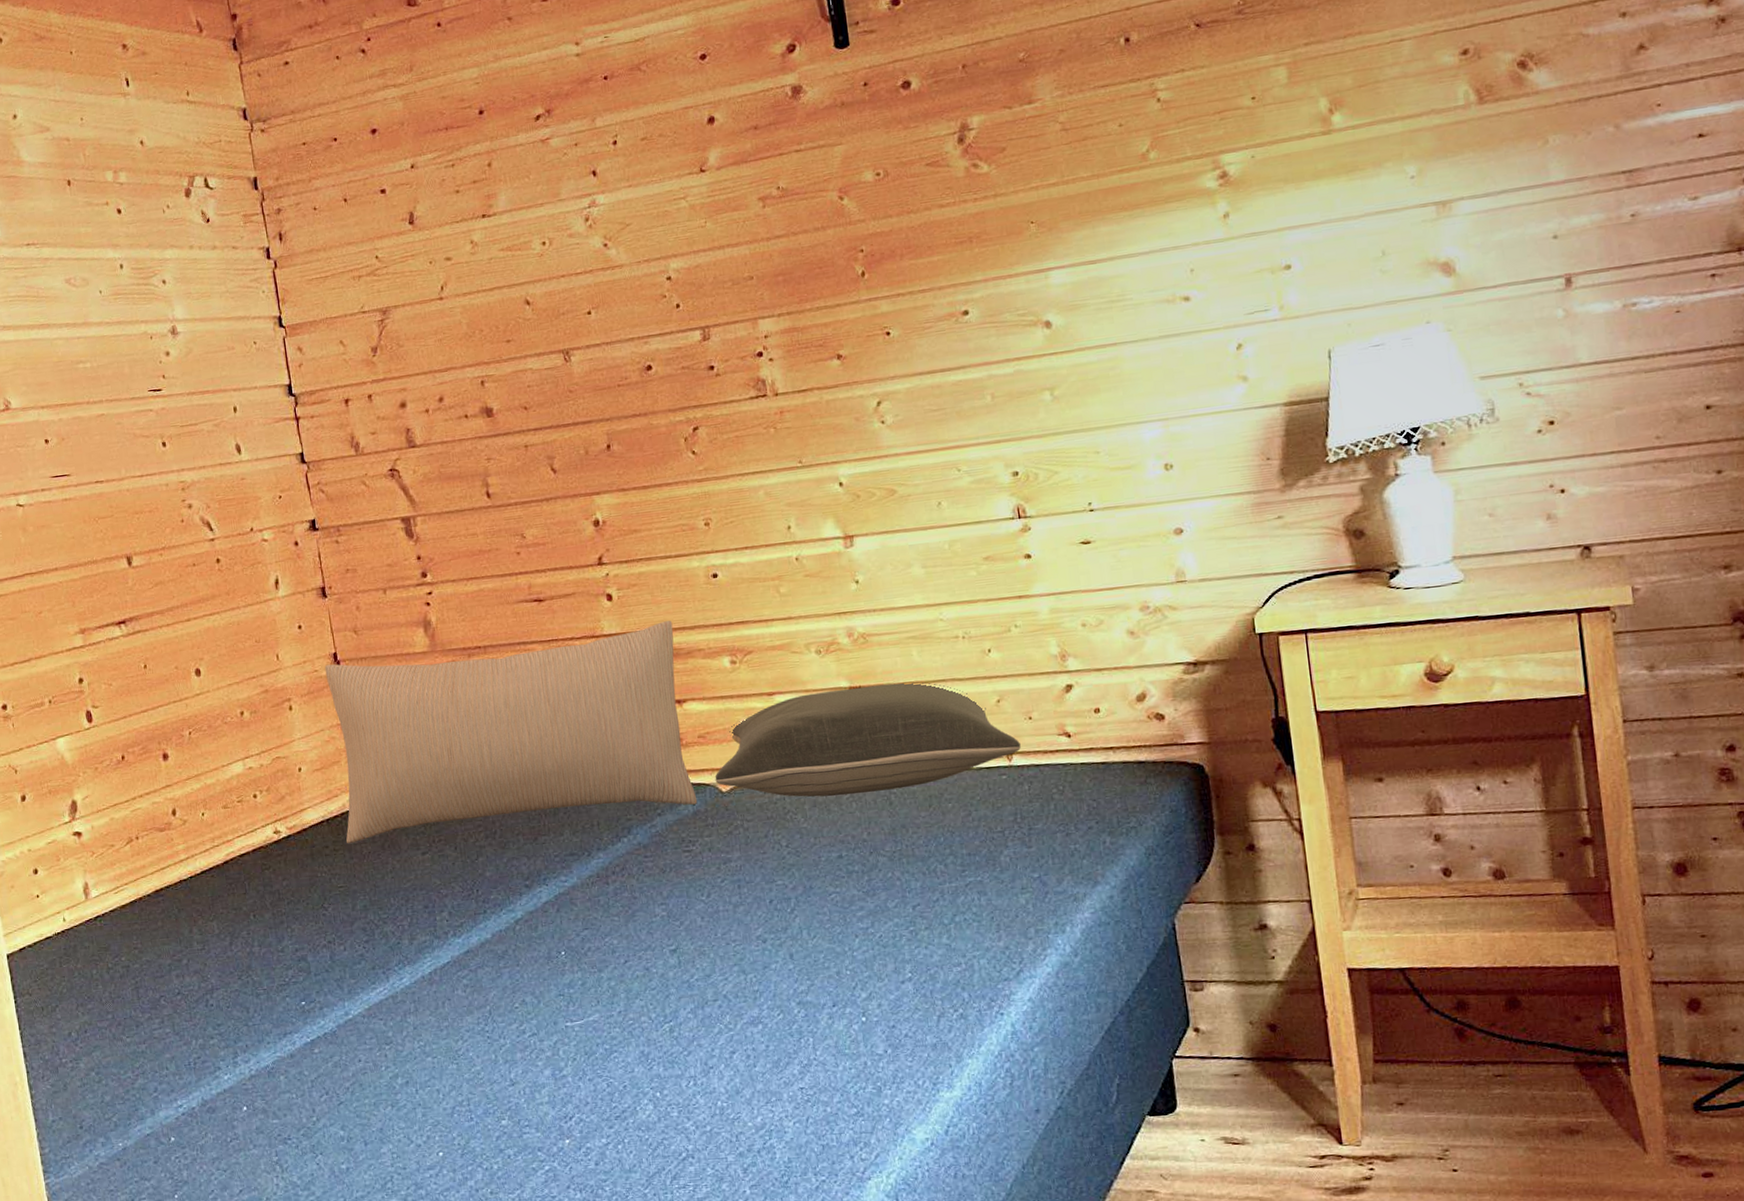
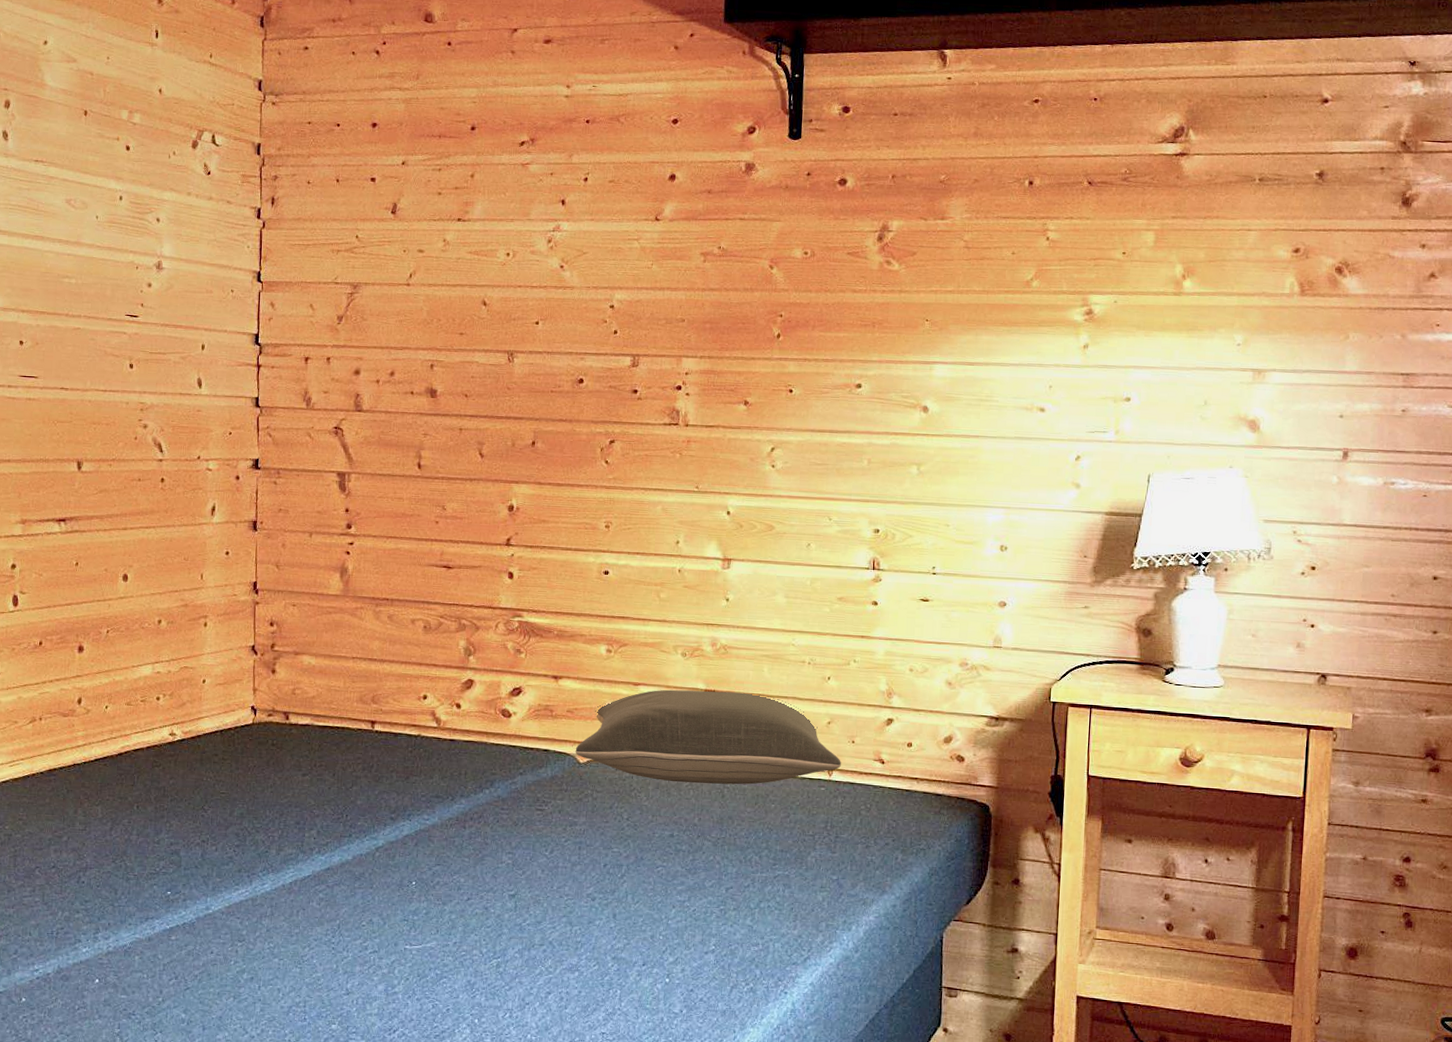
pillow: present [324,621,698,844] -> none [235,591,562,770]

